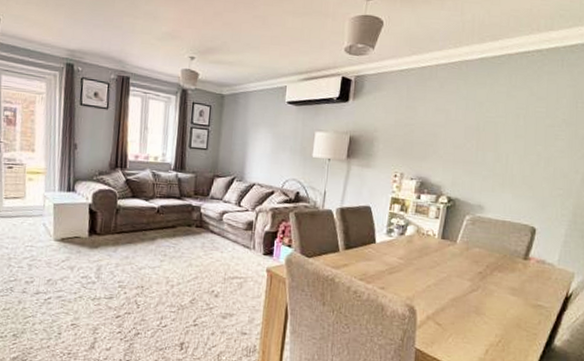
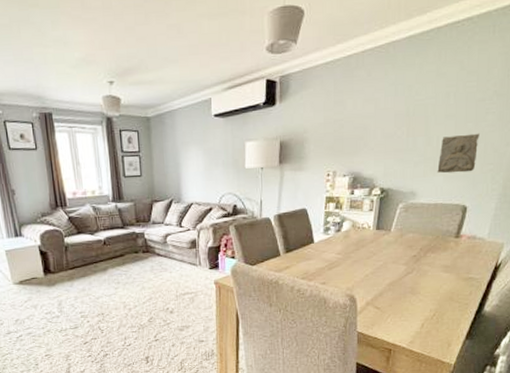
stone relief: none [506,155,549,194] -> present [437,133,480,174]

